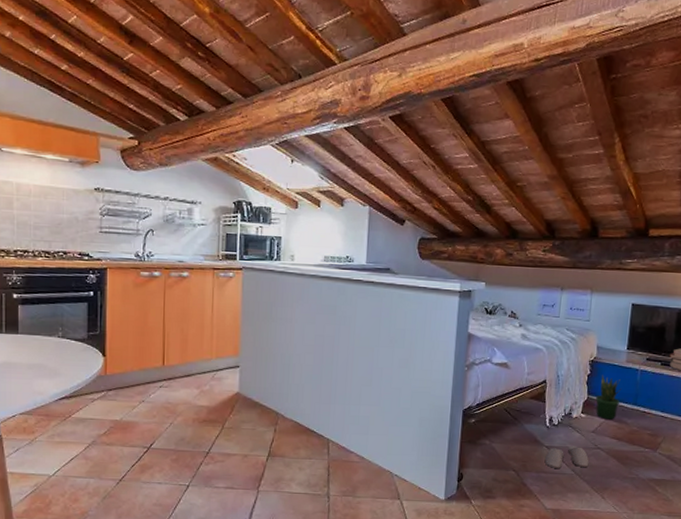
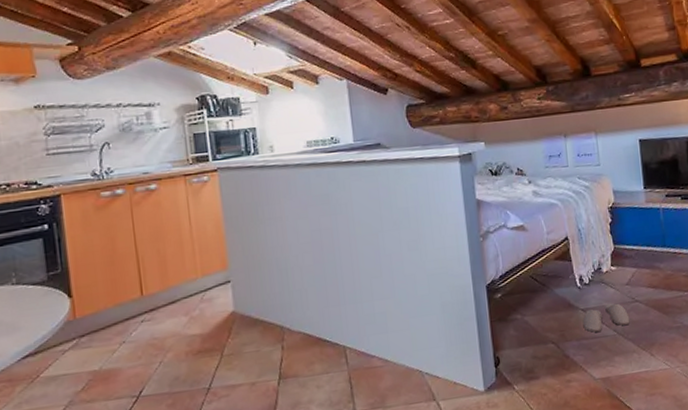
planter: present [595,375,622,420] -> none [621,220,648,268]

